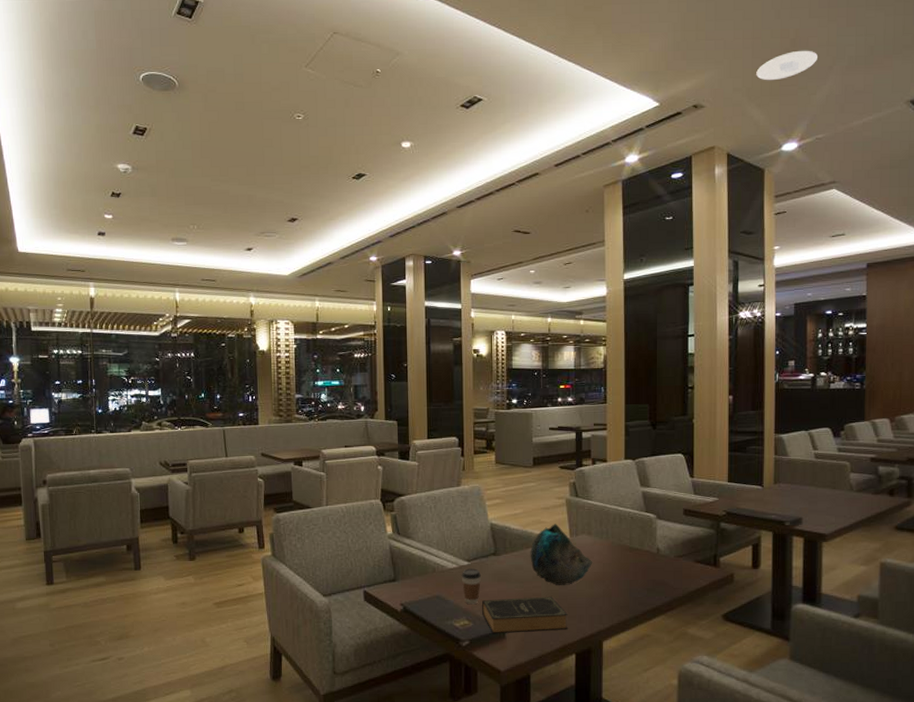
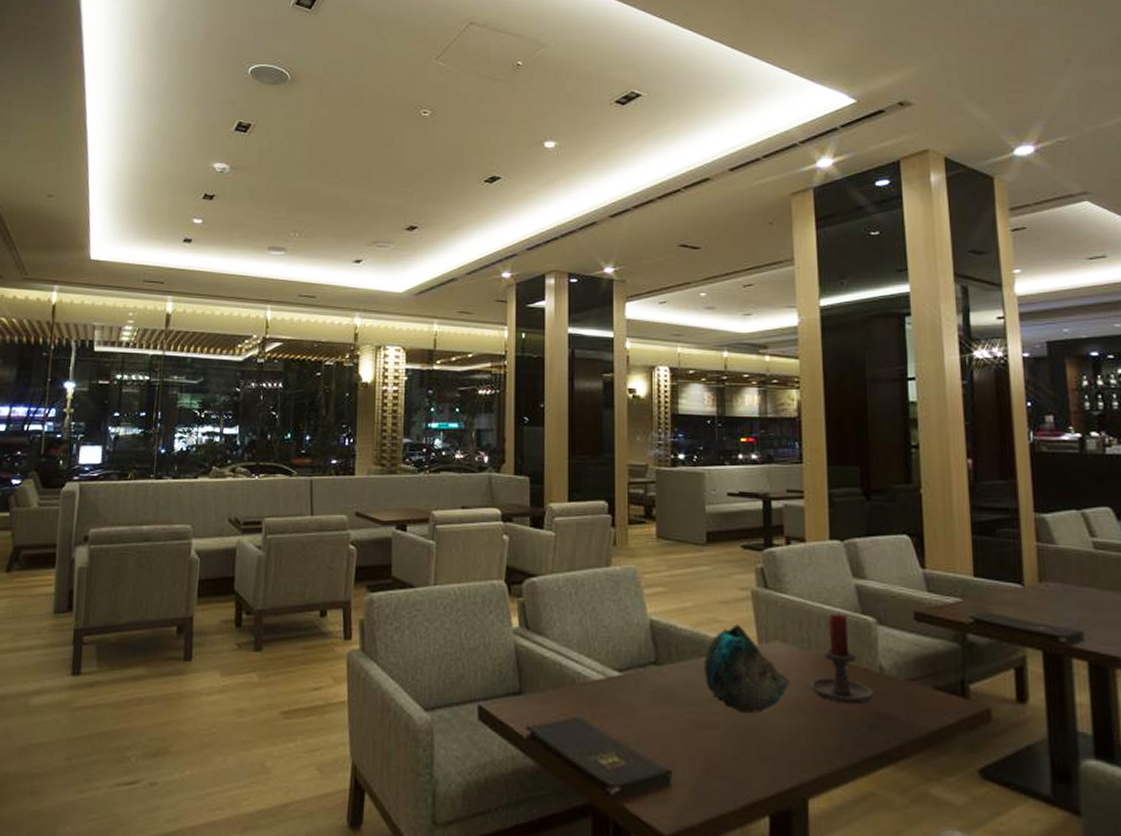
coffee cup: present [461,568,481,605] -> none [610,681,636,734]
book: present [482,596,568,634] -> none [638,727,758,780]
candle holder: none [607,513,651,576] -> present [811,614,873,704]
recessed light: present [756,50,817,81] -> none [975,41,1050,75]

